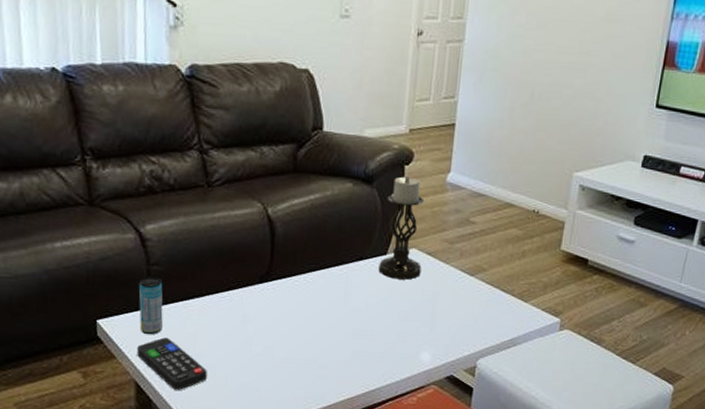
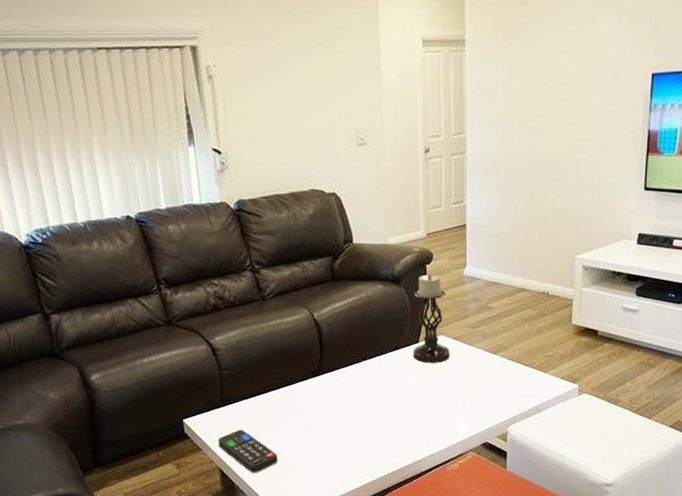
beverage can: present [138,276,163,335] -> none [213,379,237,429]

